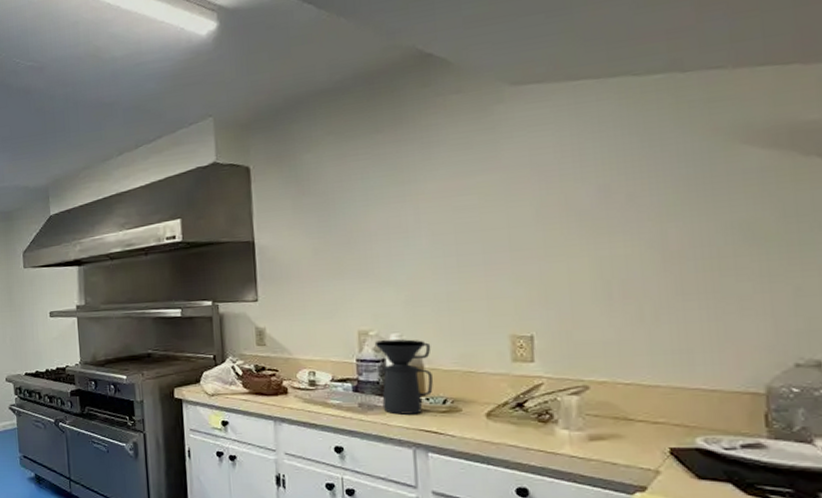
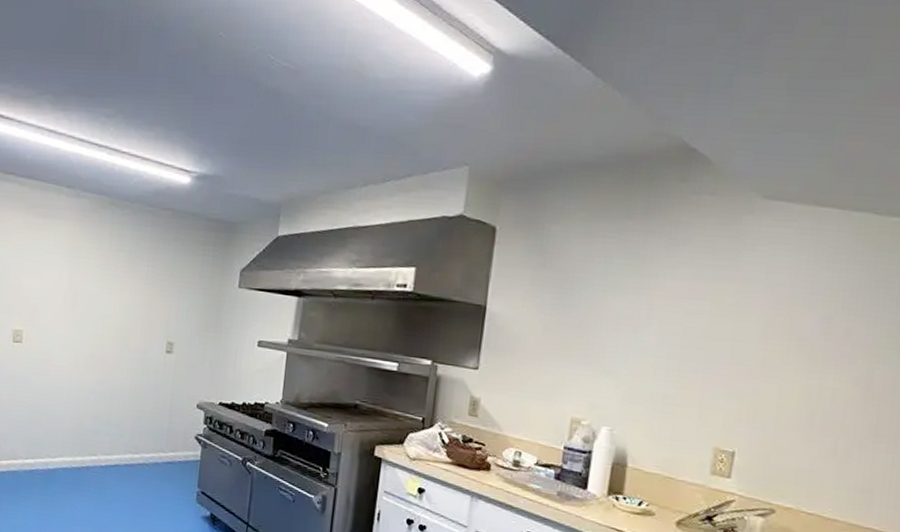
coffee maker: present [374,339,434,415] -> none [580,431,638,512]

